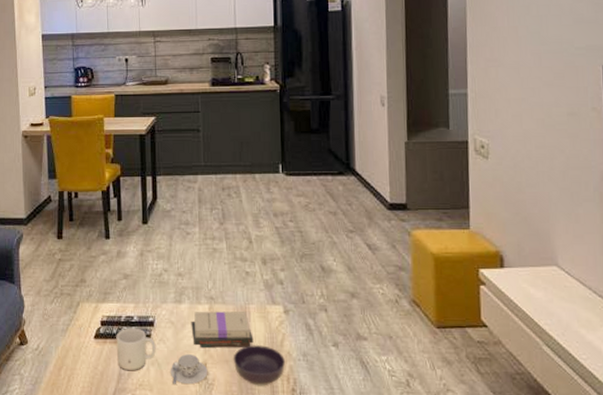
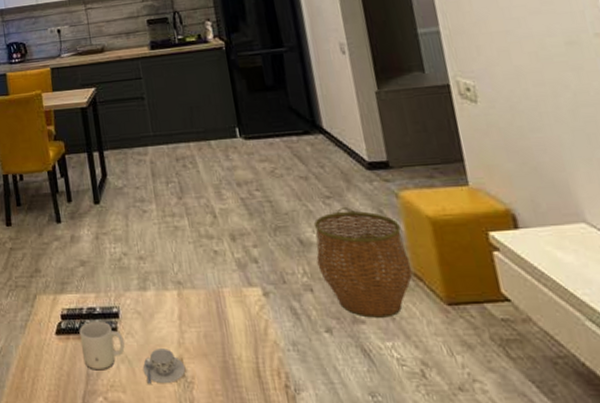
books: present [191,311,254,348] -> none [159,297,233,340]
bowl: present [233,344,285,386] -> none [211,333,273,383]
basket: none [334,241,412,336] -> present [314,207,413,318]

